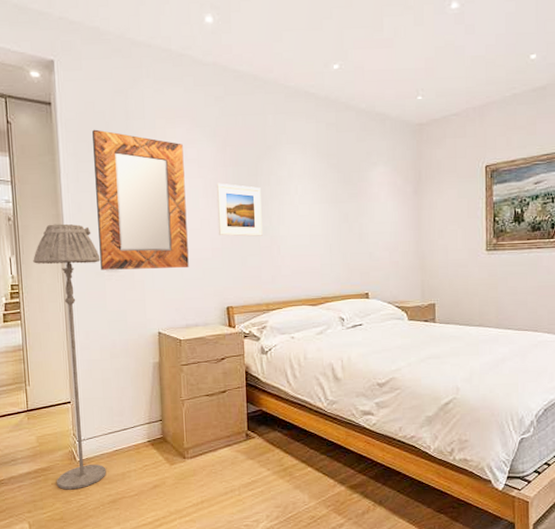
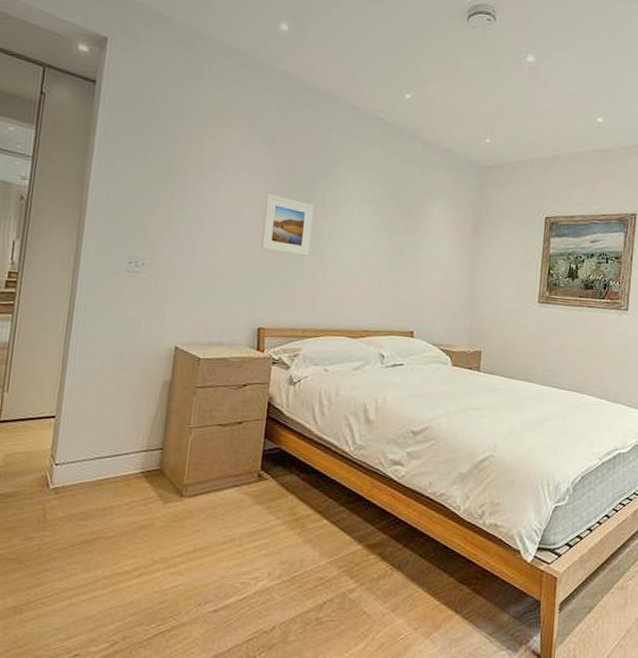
floor lamp: present [33,223,106,490] -> none [17,210,122,524]
home mirror: present [92,129,189,270] -> none [120,116,236,279]

